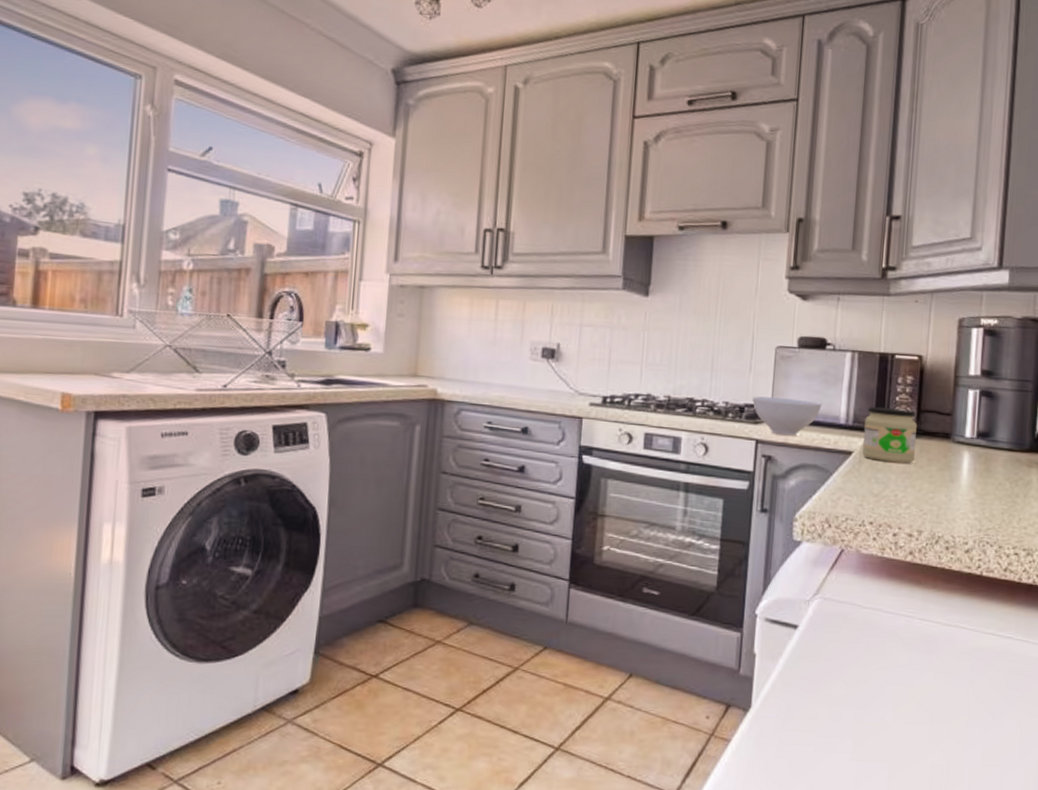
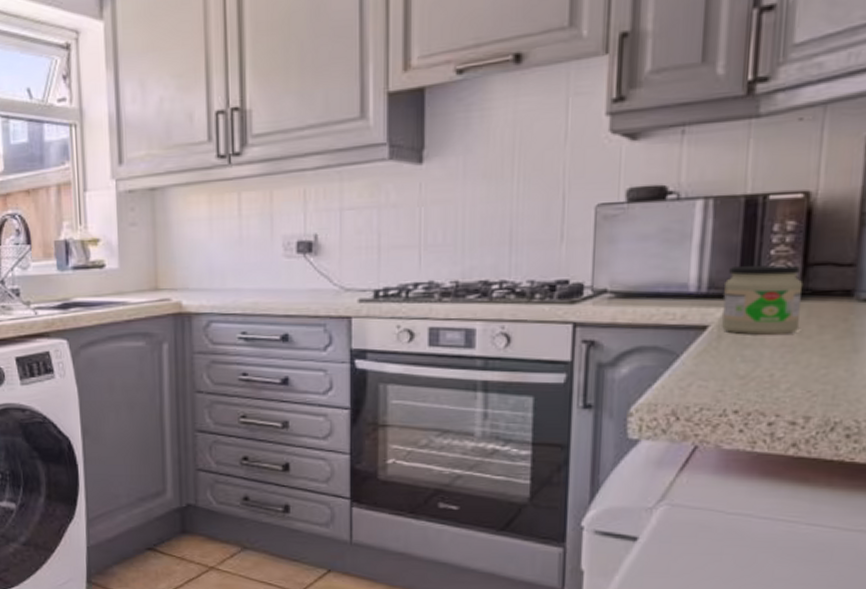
bowl: present [751,396,822,436] -> none [565,267,663,314]

